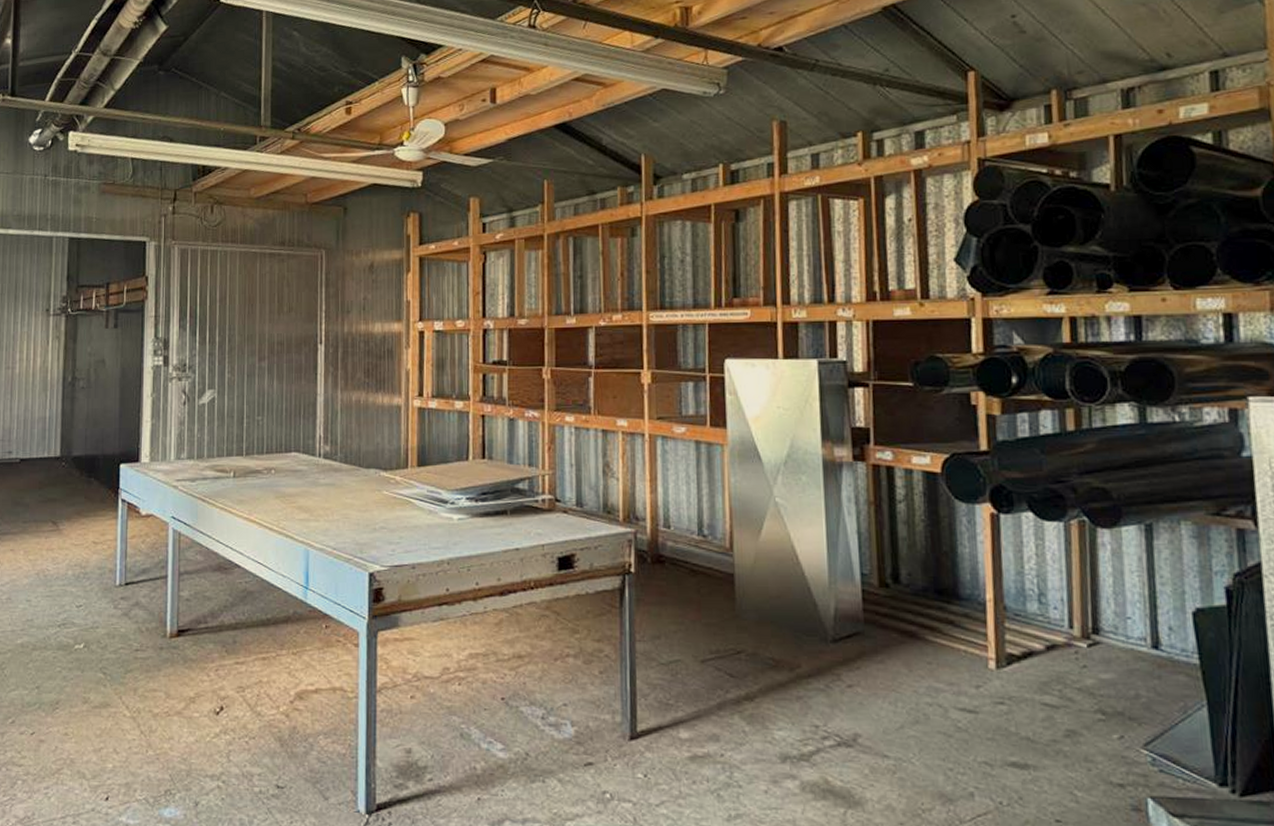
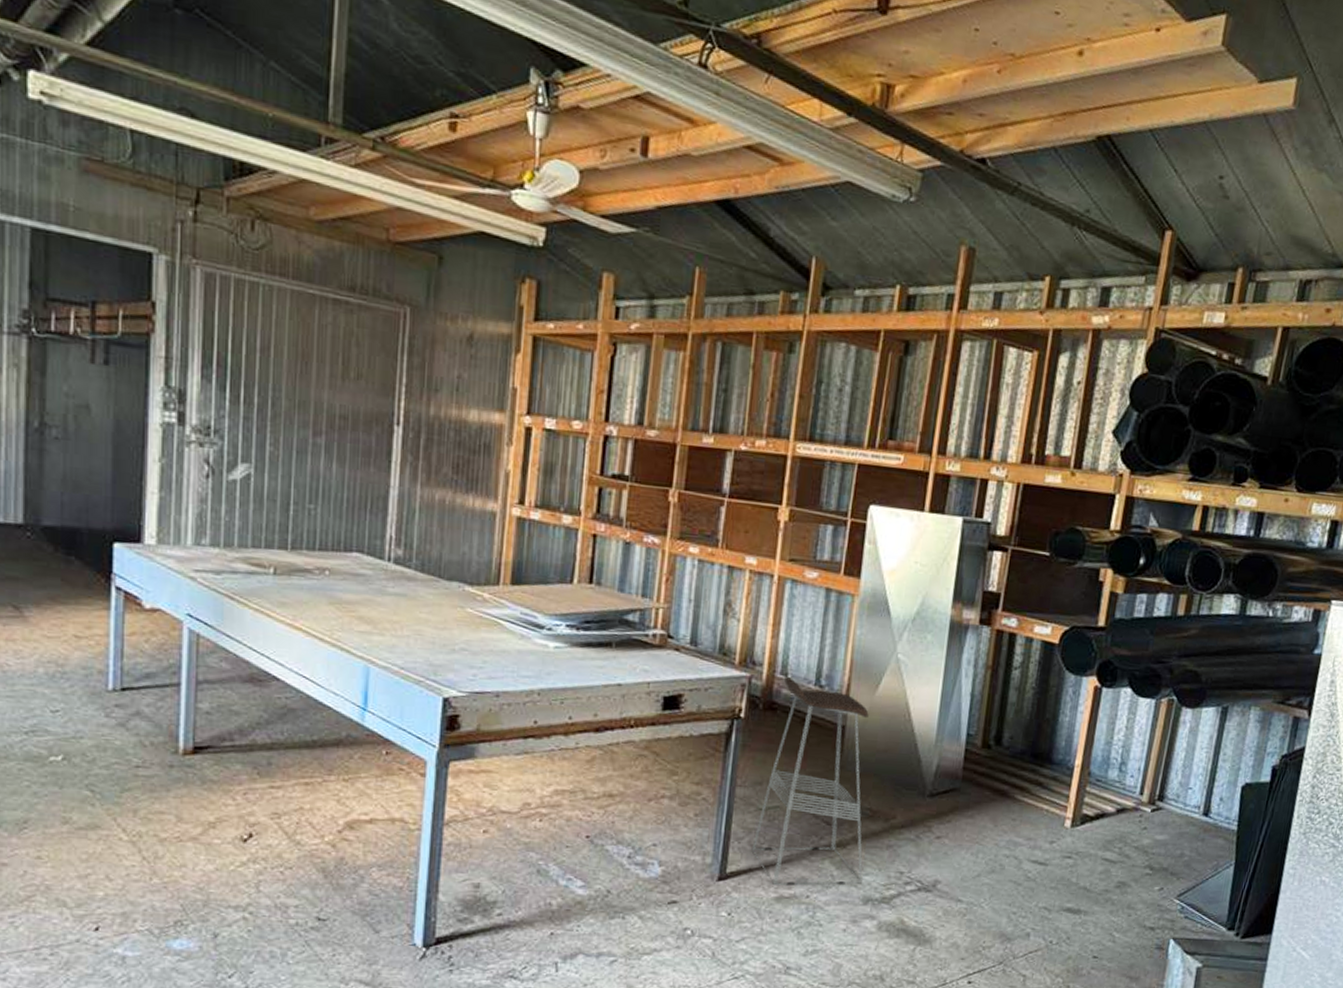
bar stool: none [658,528,776,744] -> present [751,676,869,886]

